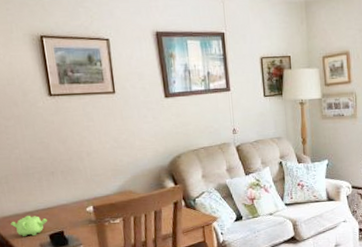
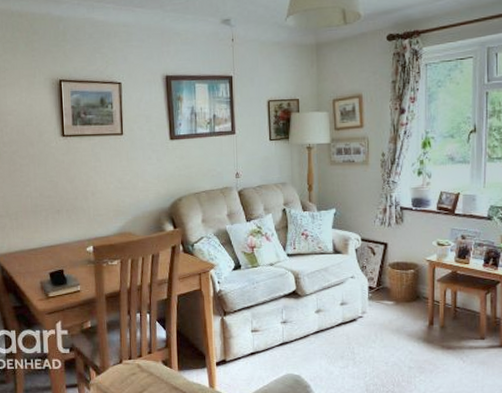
teapot: present [11,215,47,237] -> none [16,252,49,274]

